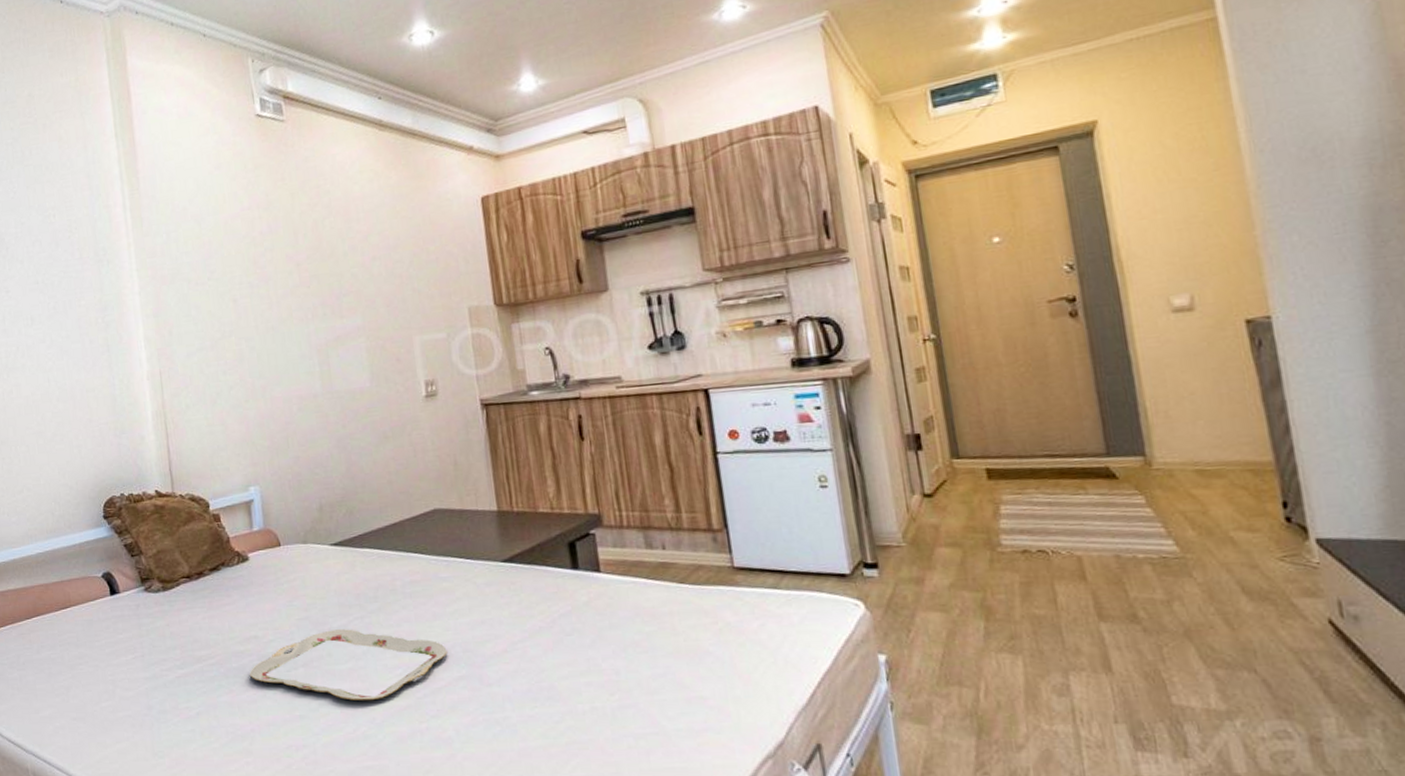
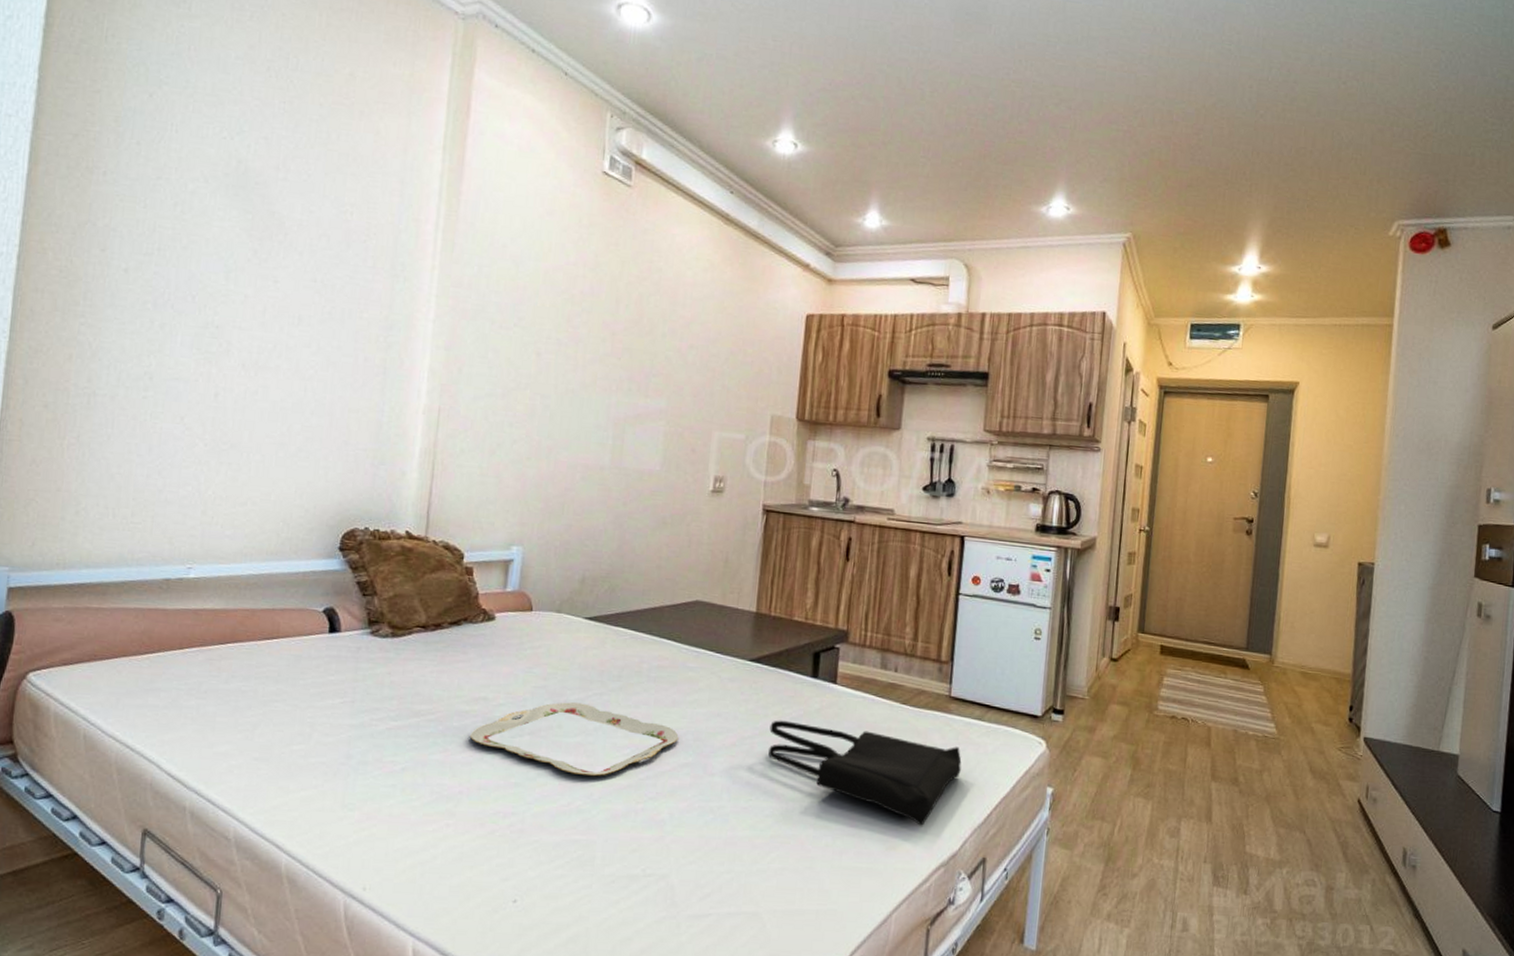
tote bag: none [538,618,766,715] -> present [768,720,962,826]

